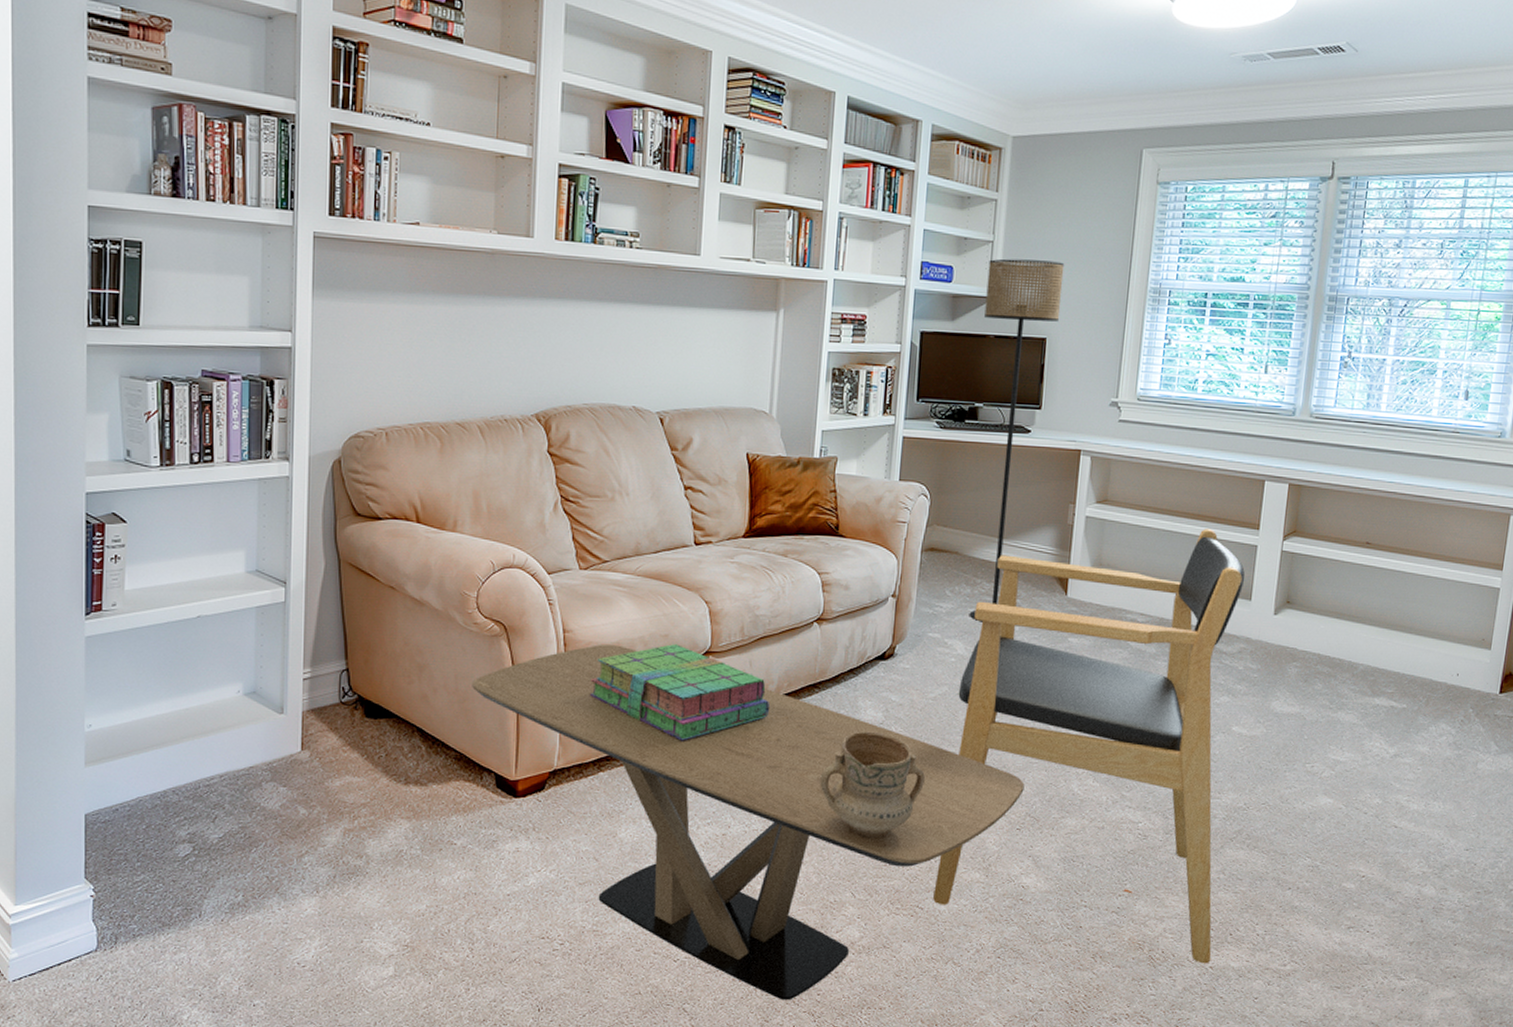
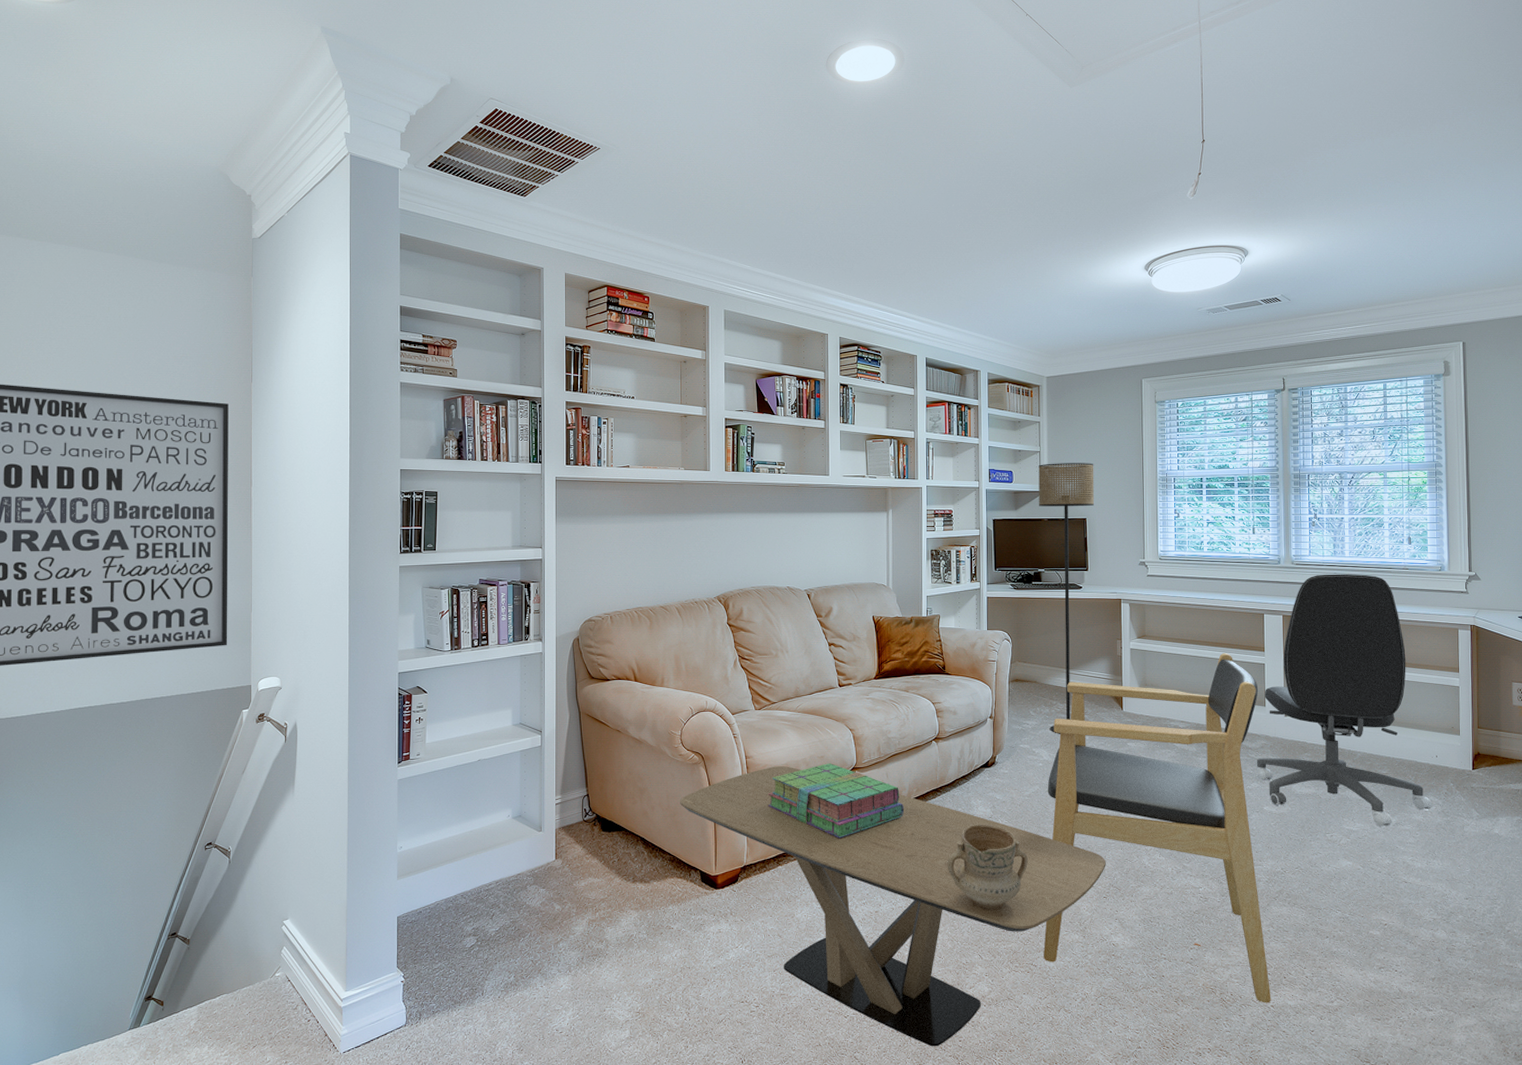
office chair: none [1229,432,1443,758] -> present [1256,574,1433,827]

